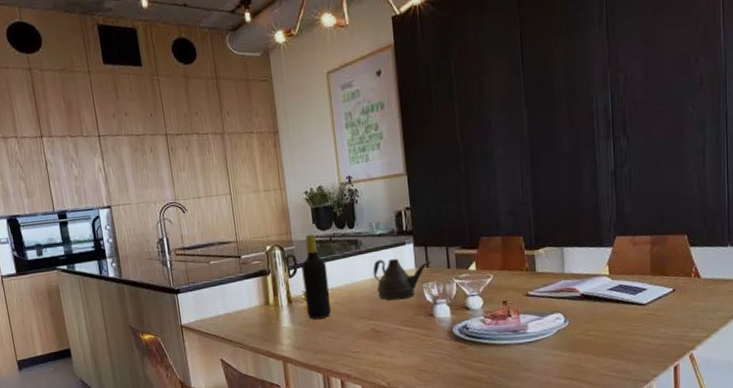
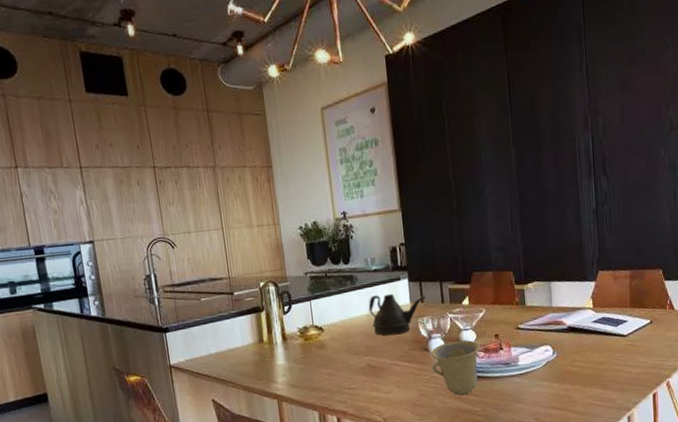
bottle: present [301,234,331,319] -> none [296,270,327,356]
cup: none [436,306,488,363] -> present [431,340,481,396]

